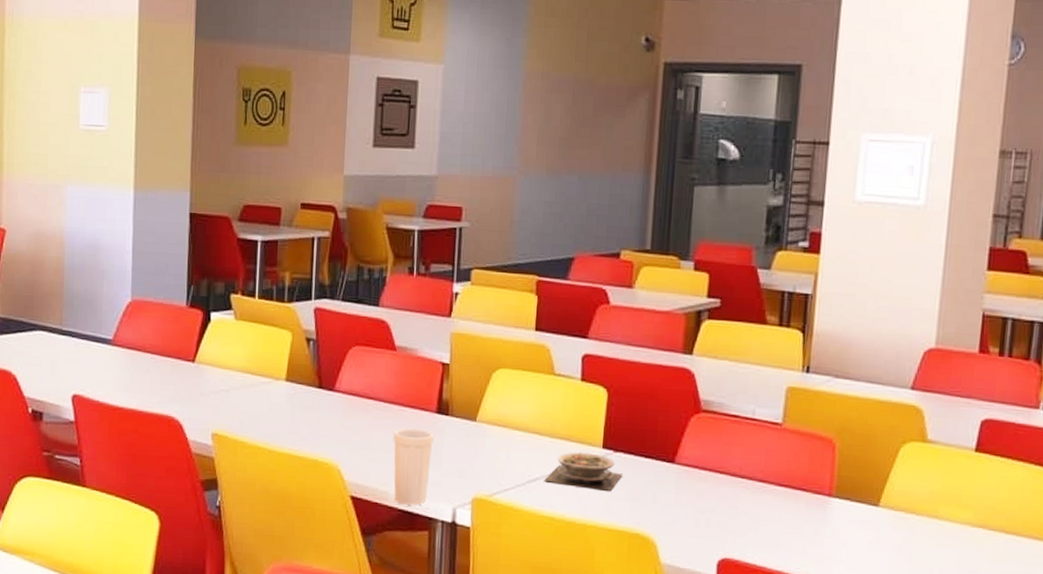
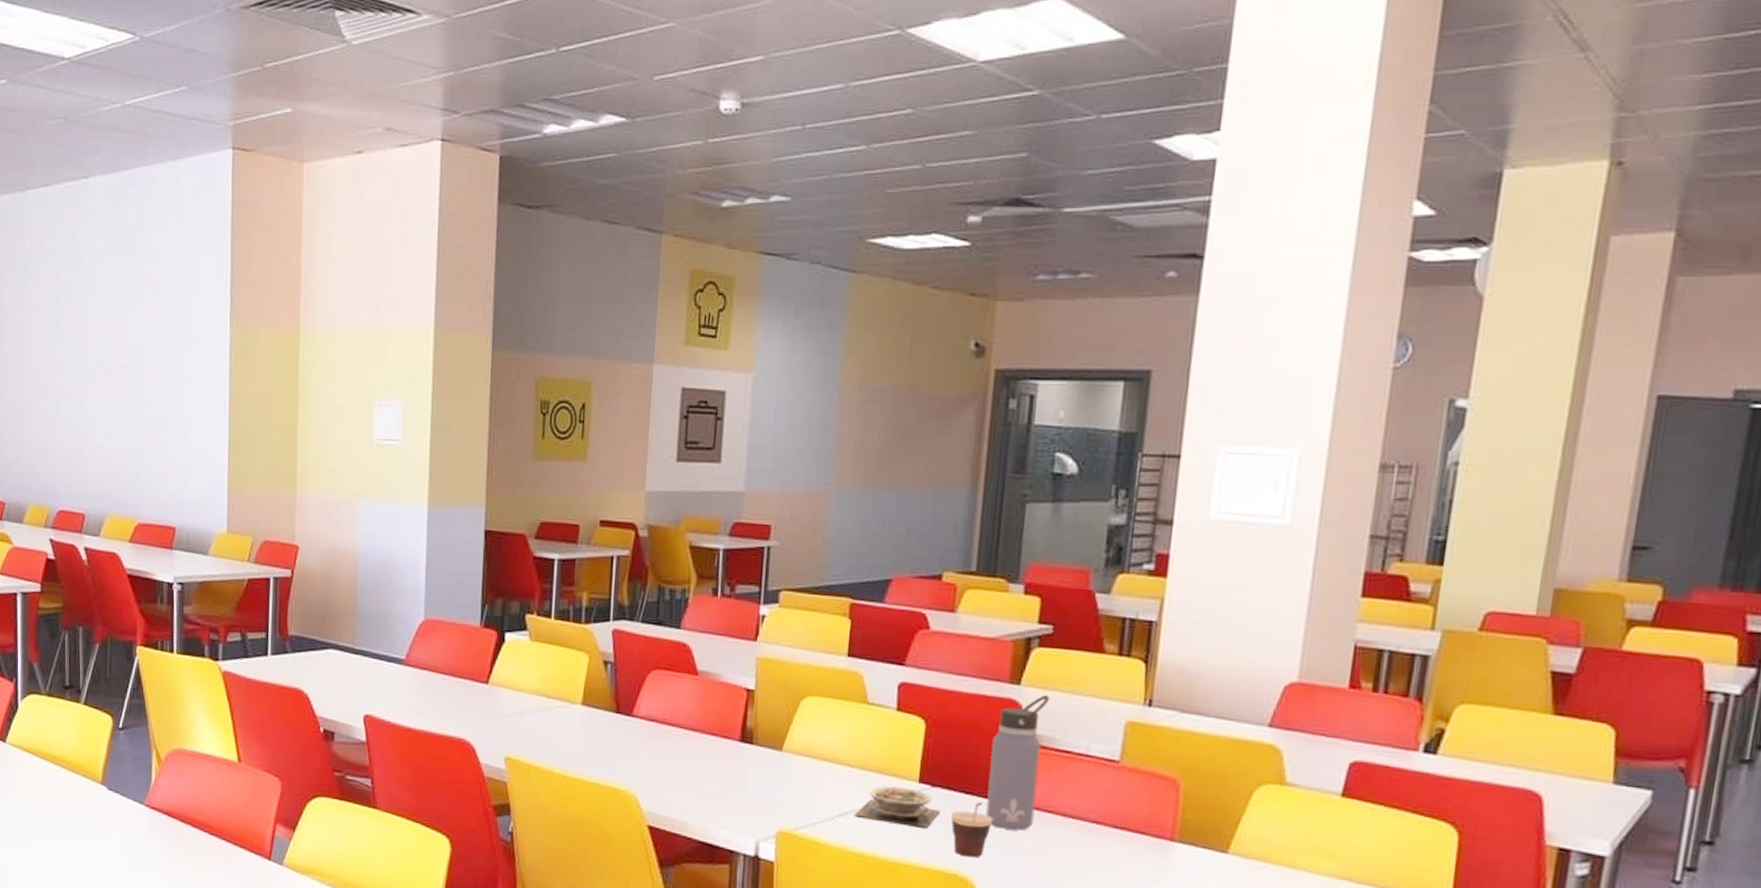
cup: present [393,428,434,506] -> none [693,756,737,838]
cup: none [632,464,670,518] -> present [951,801,993,858]
water bottle: none [664,364,720,491] -> present [985,695,1051,831]

